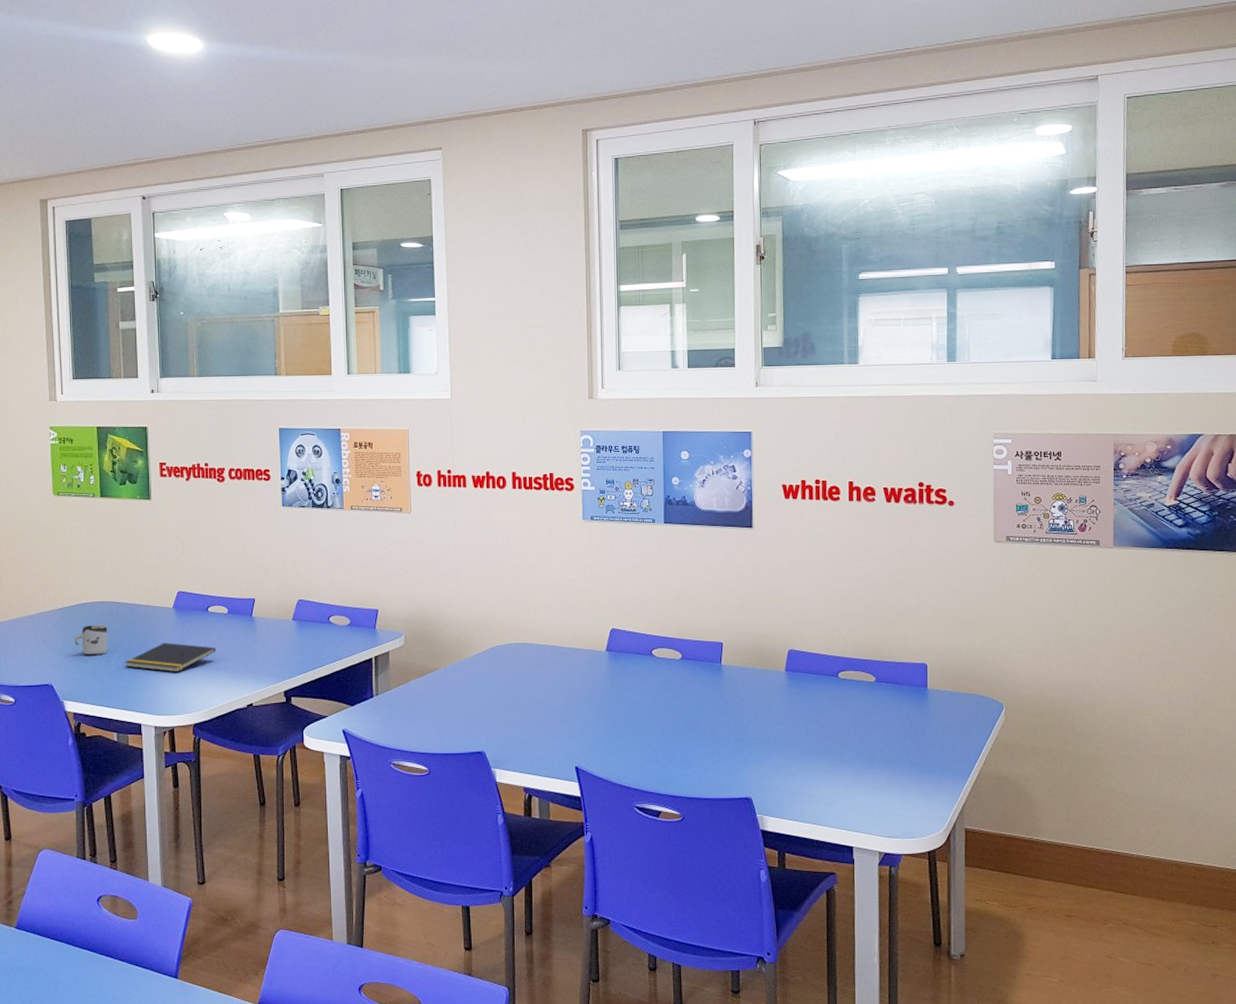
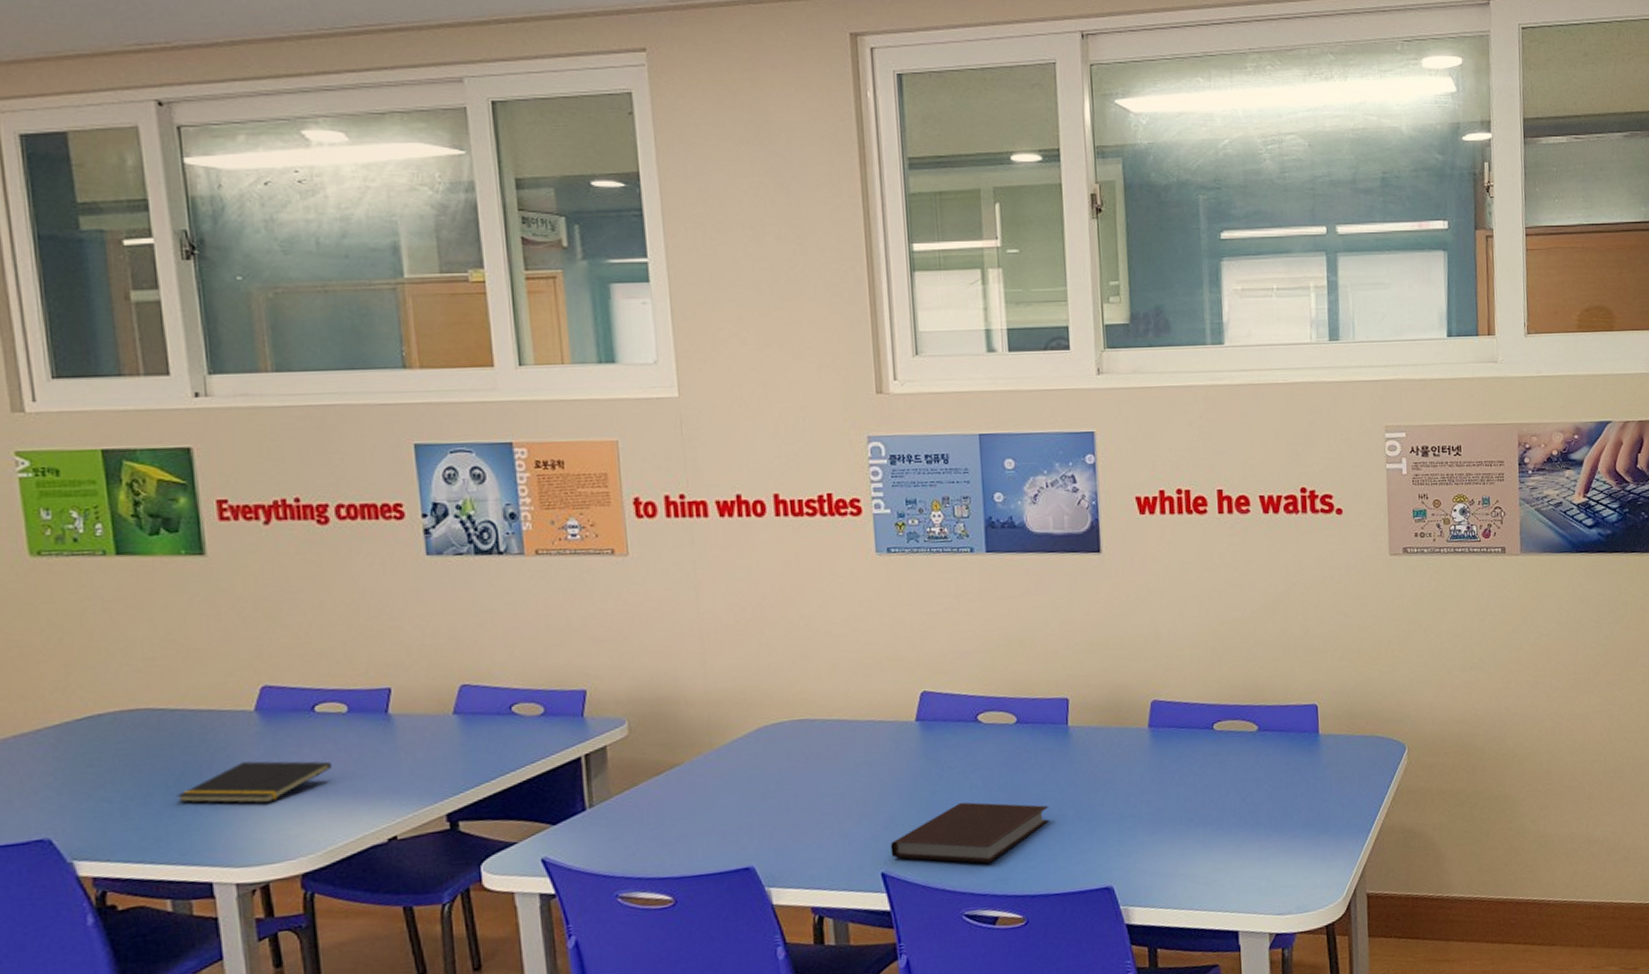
cup: present [75,624,108,656] -> none [85,743,146,792]
notebook: none [583,717,704,767] -> present [890,802,1049,863]

